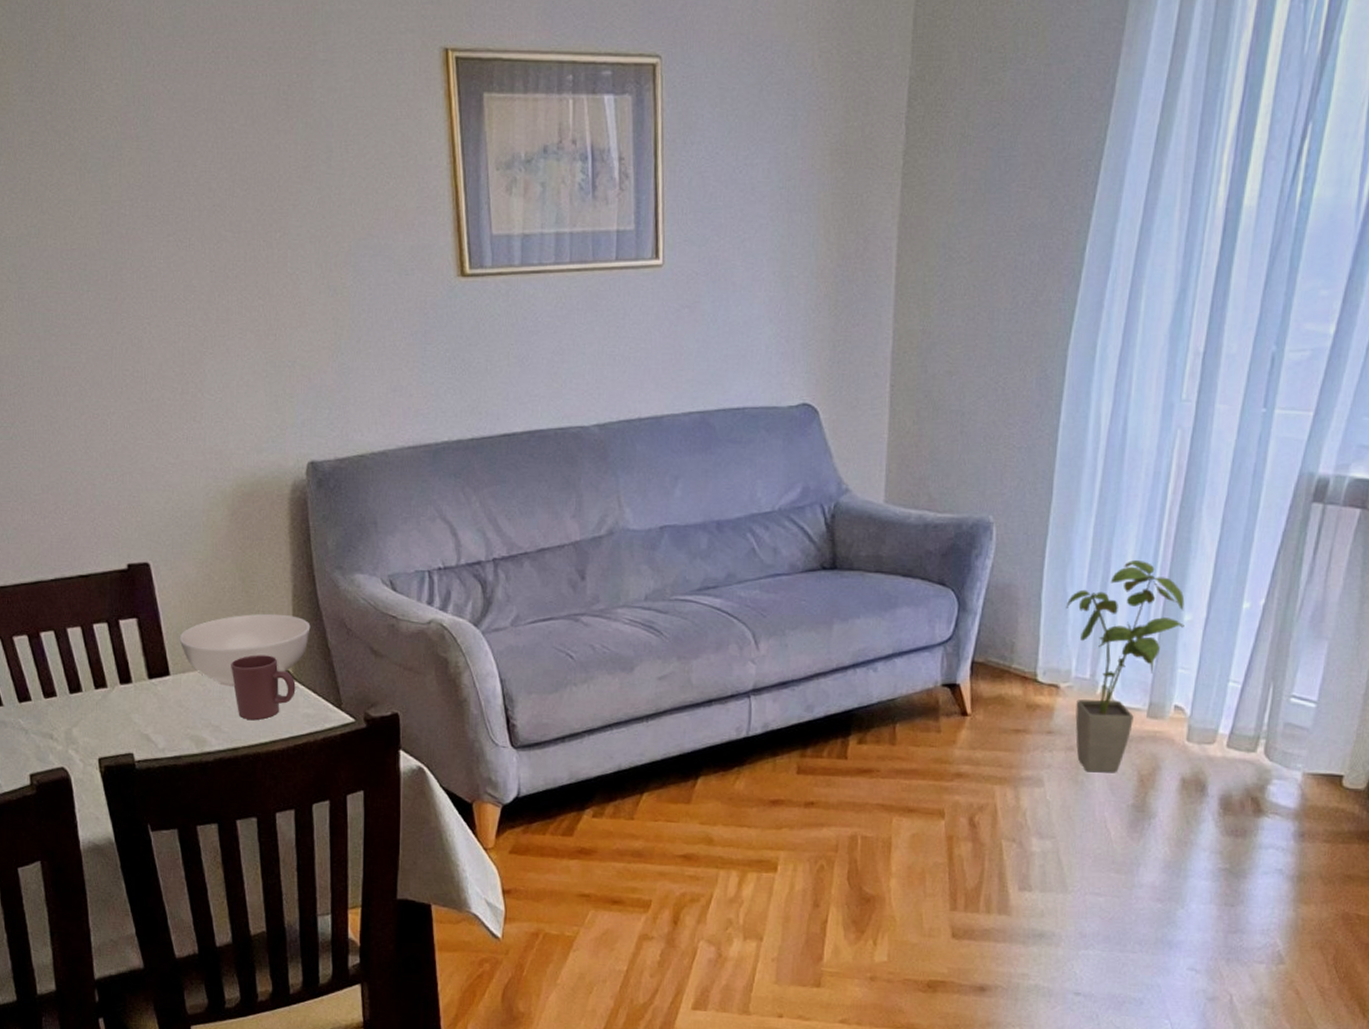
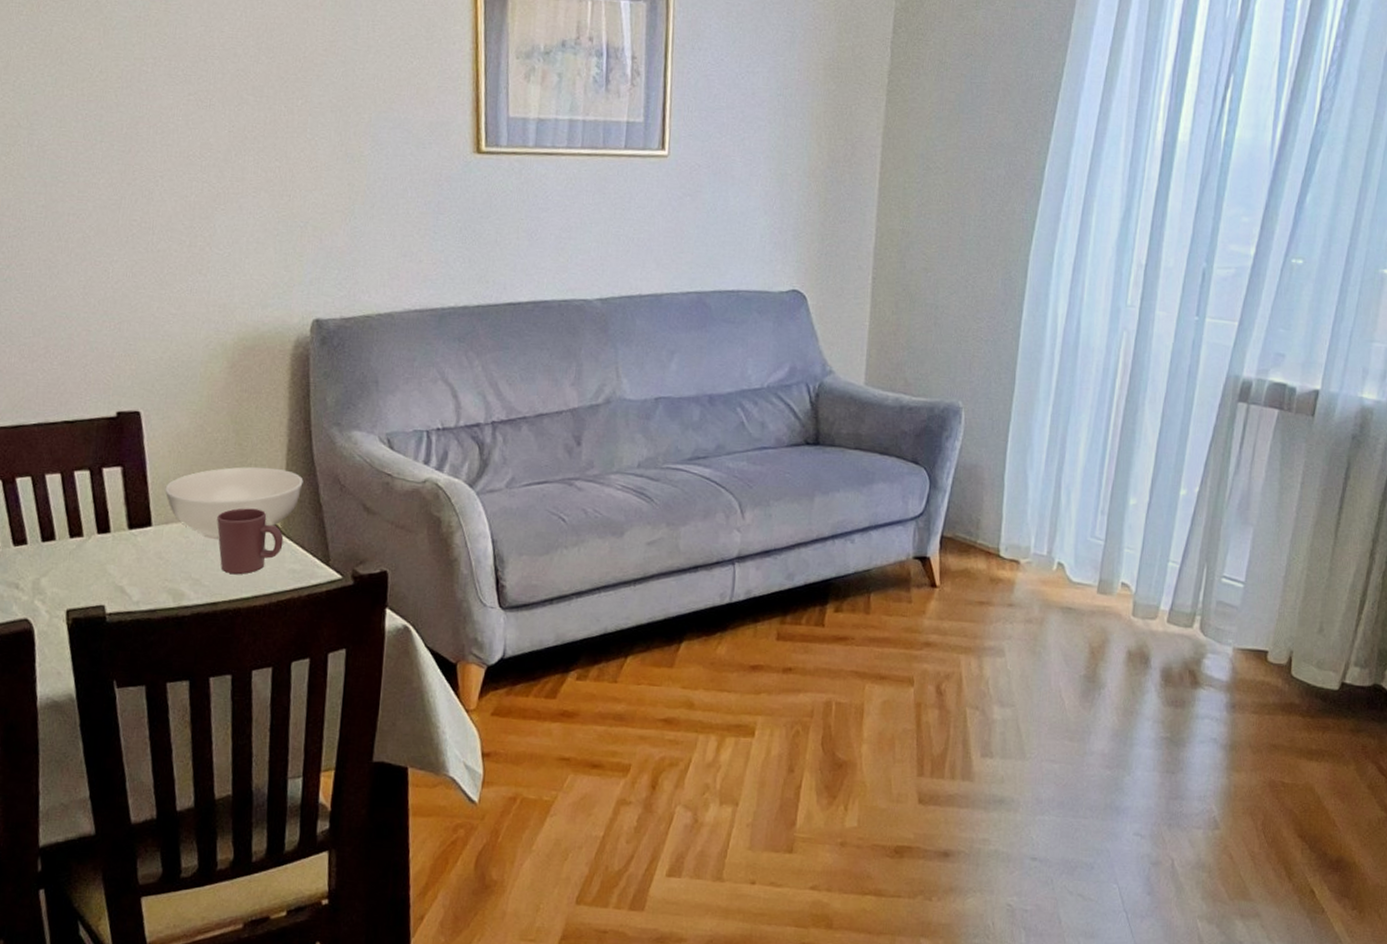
house plant: present [1065,559,1185,773] -> none [1025,446,1130,645]

